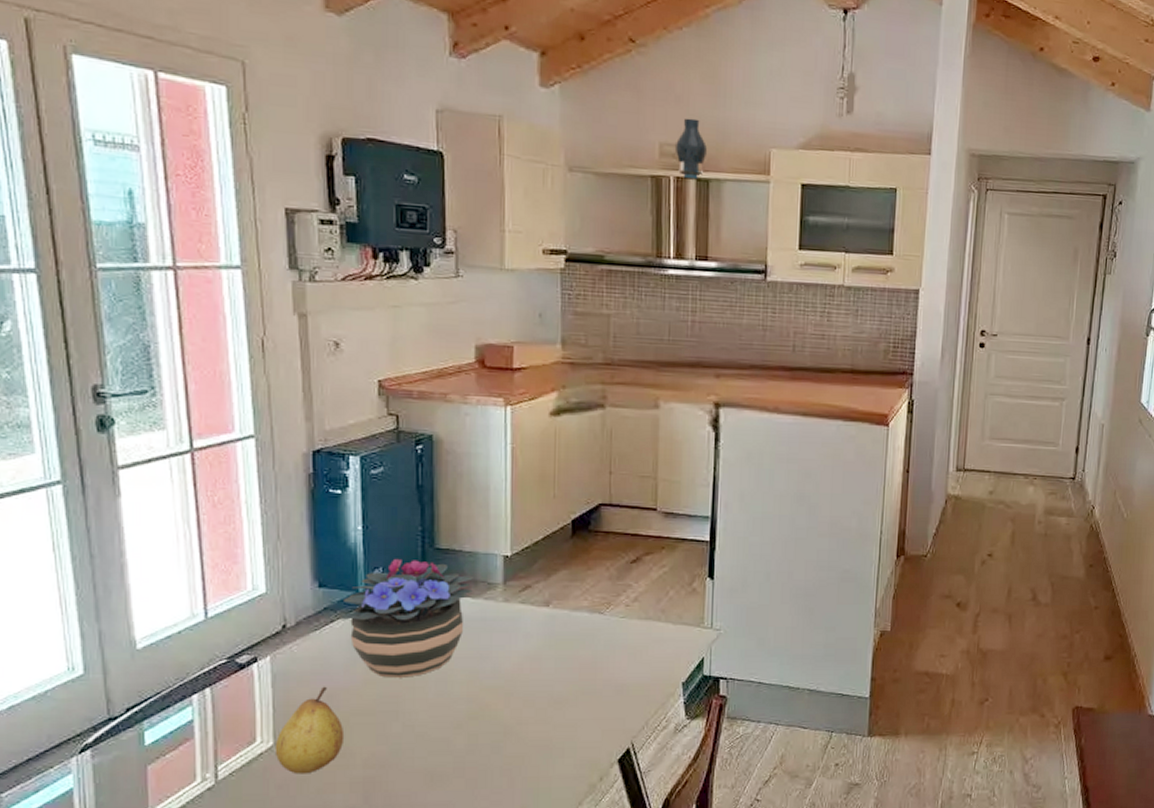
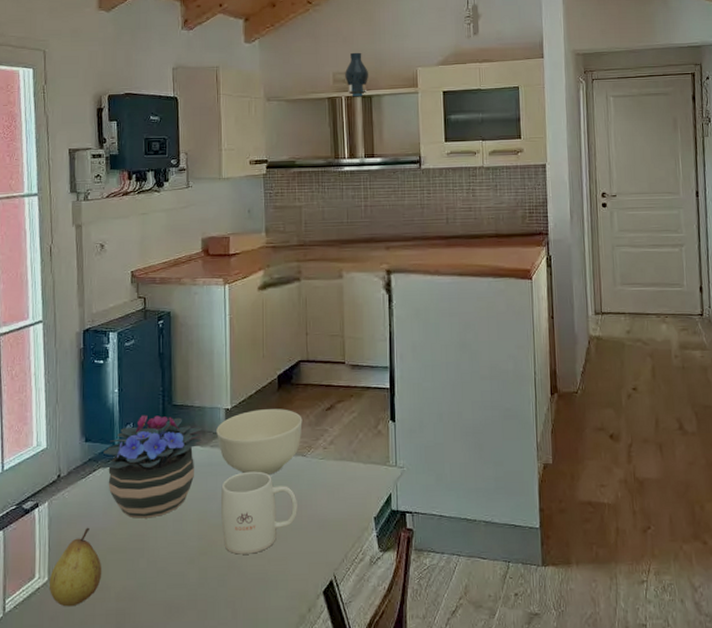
bowl: none [492,558,601,633] -> present [216,409,303,475]
mug: none [495,628,591,720] -> present [220,471,297,555]

